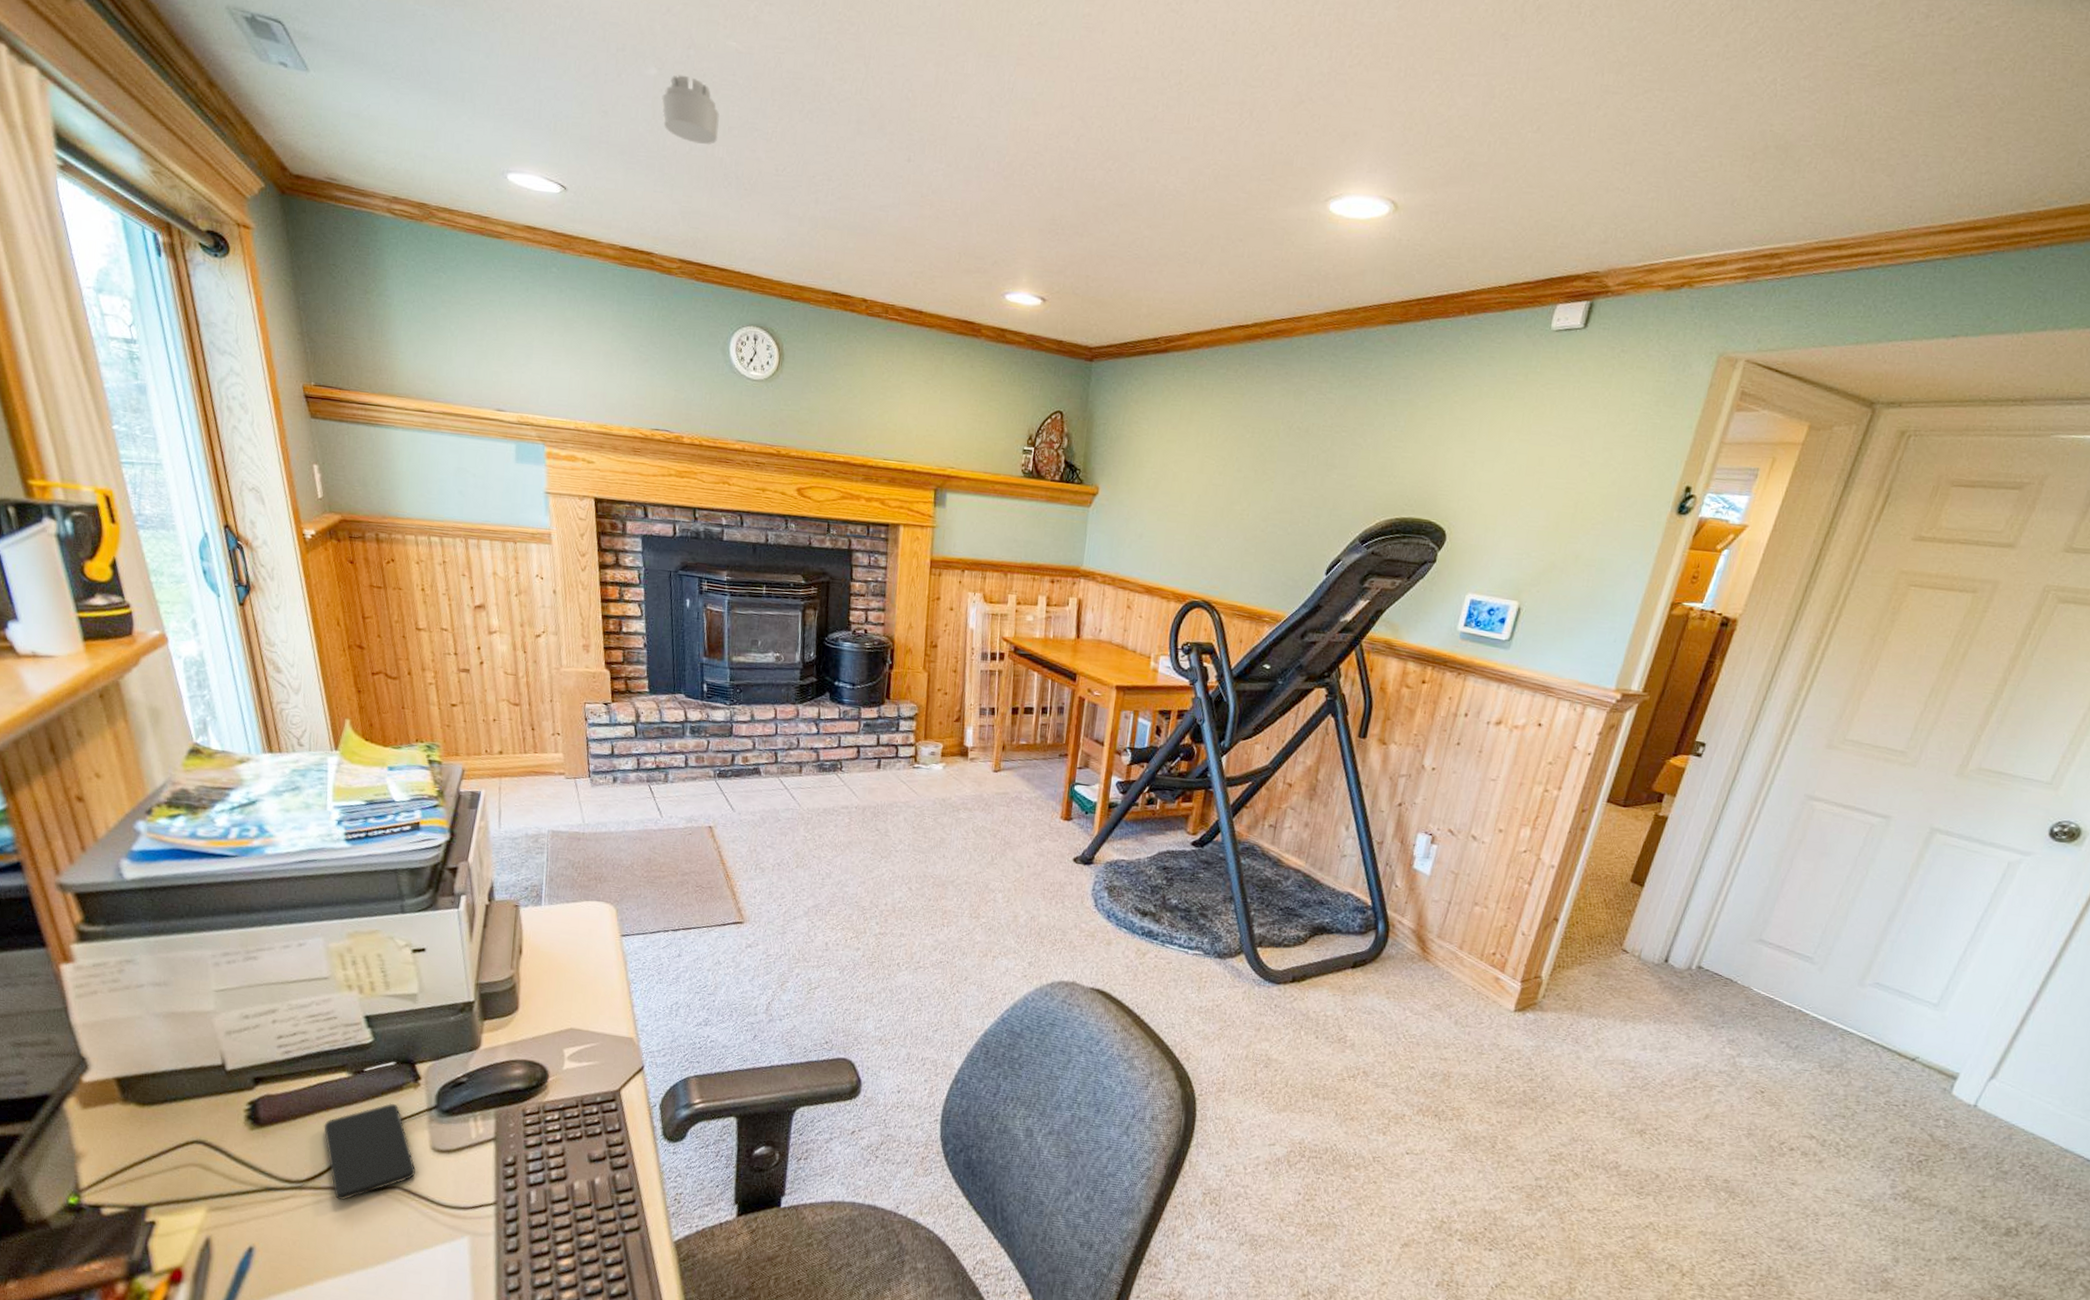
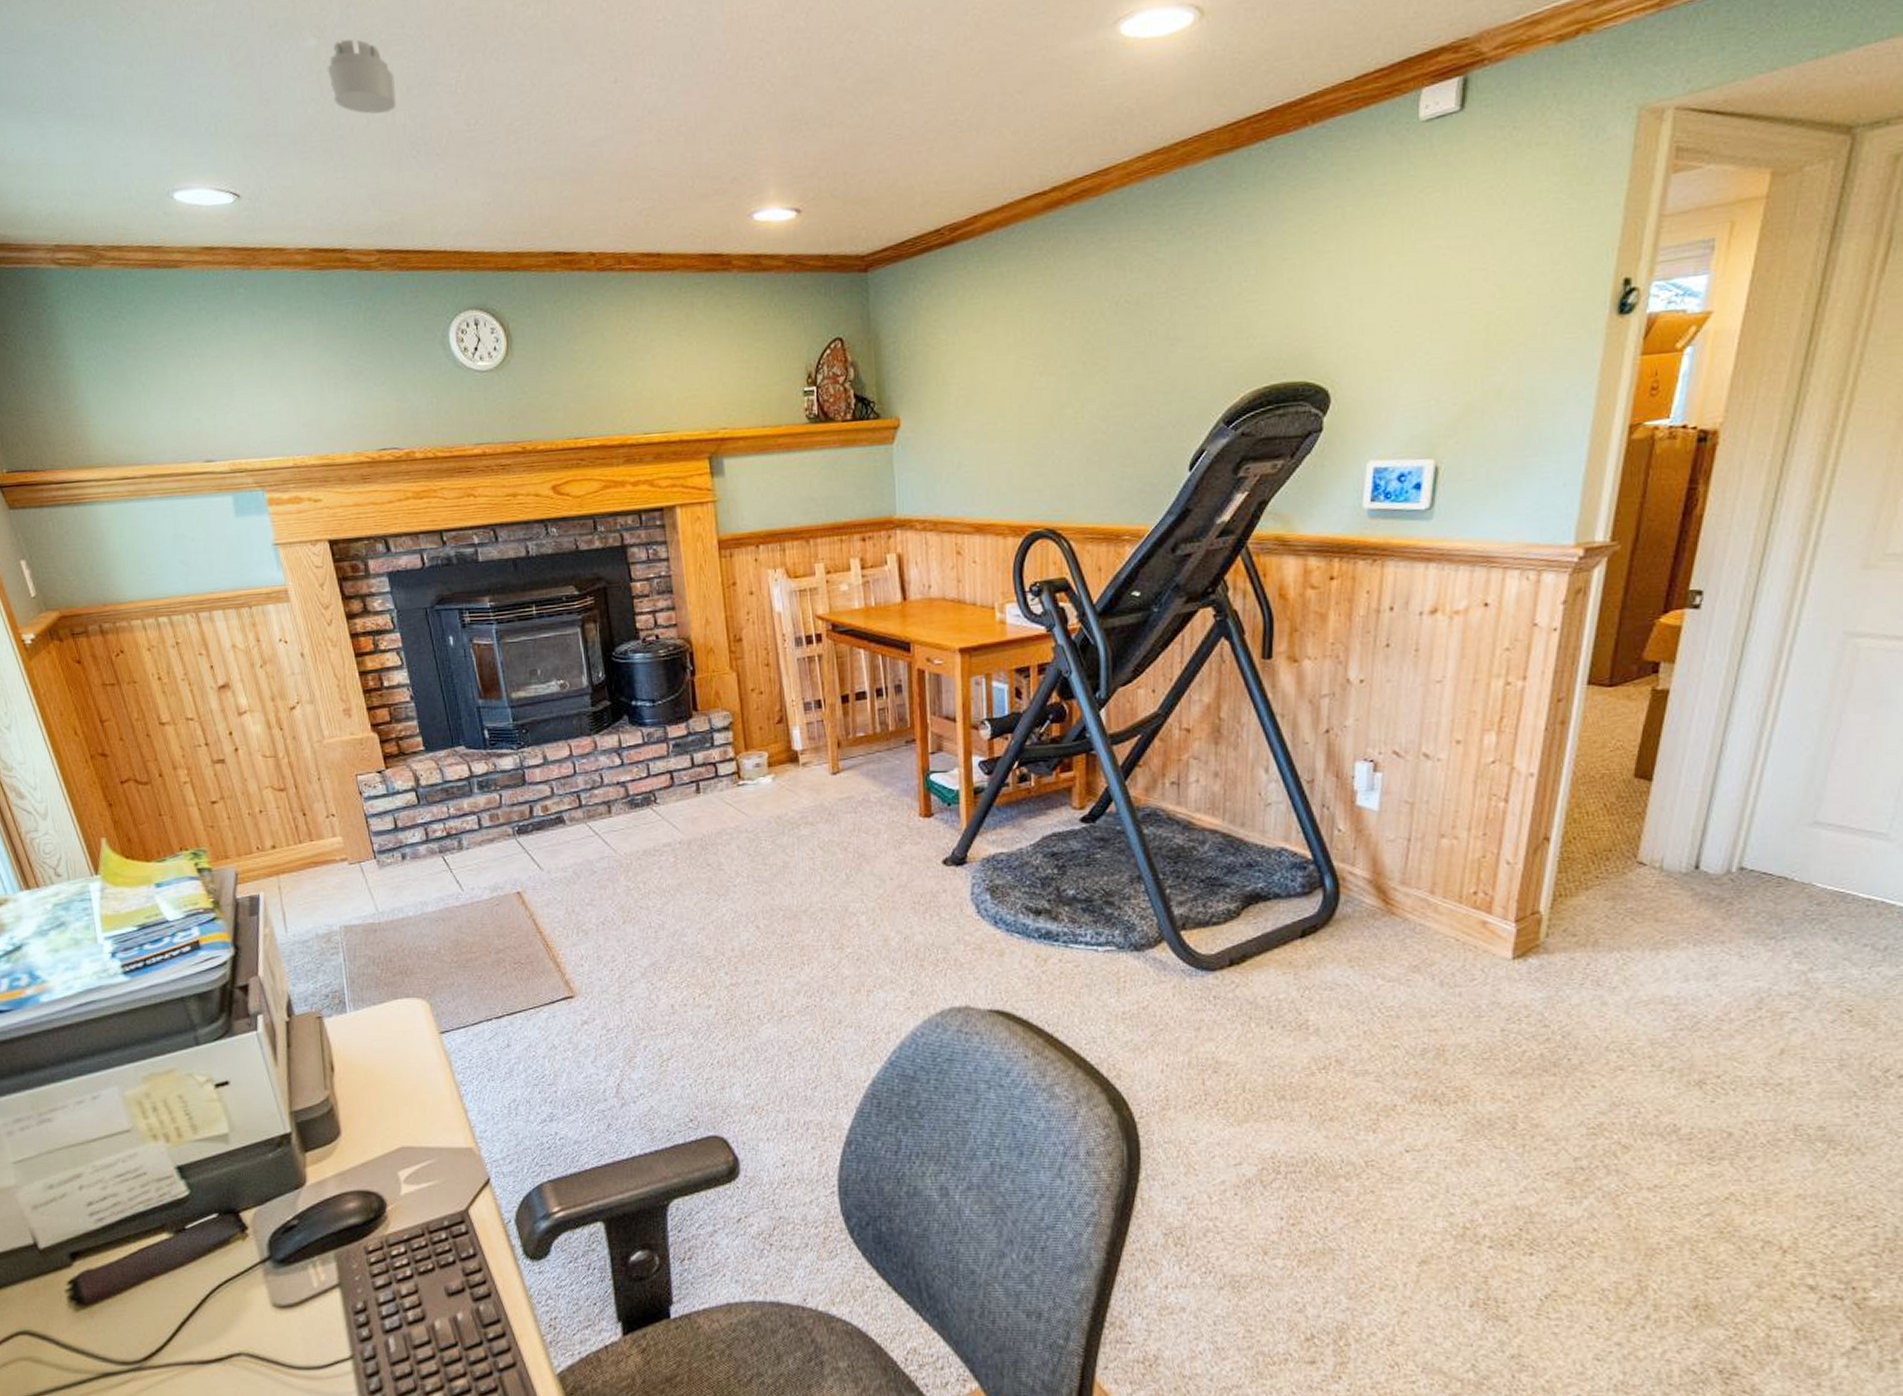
smartphone: present [324,1103,416,1201] -> none [152,1260,260,1377]

